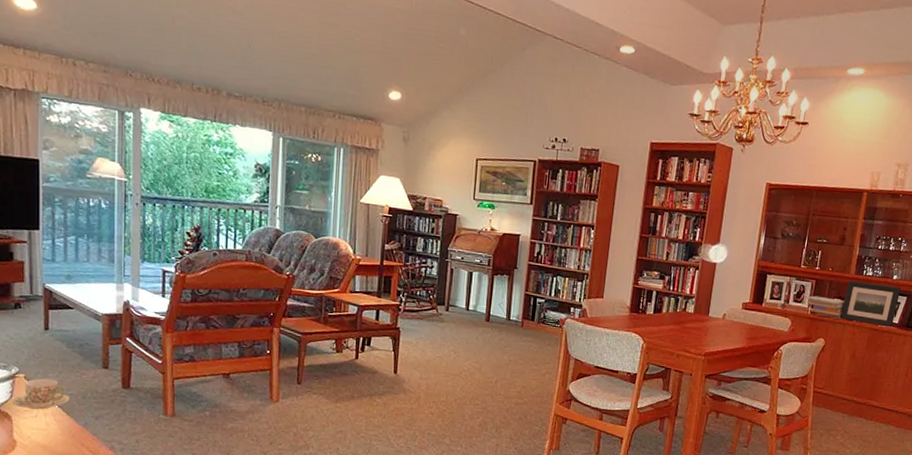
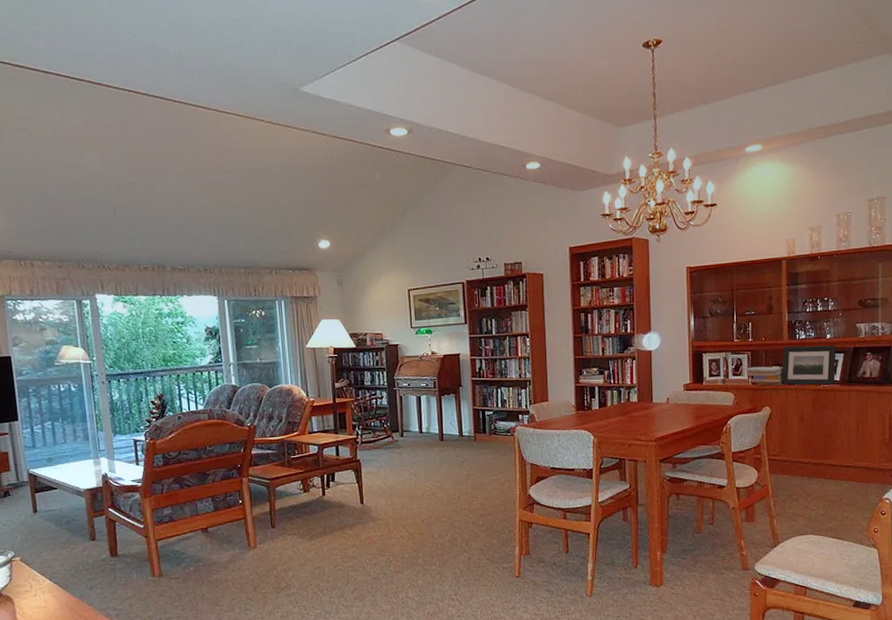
teacup: present [11,378,69,410] -> none [11,558,64,589]

